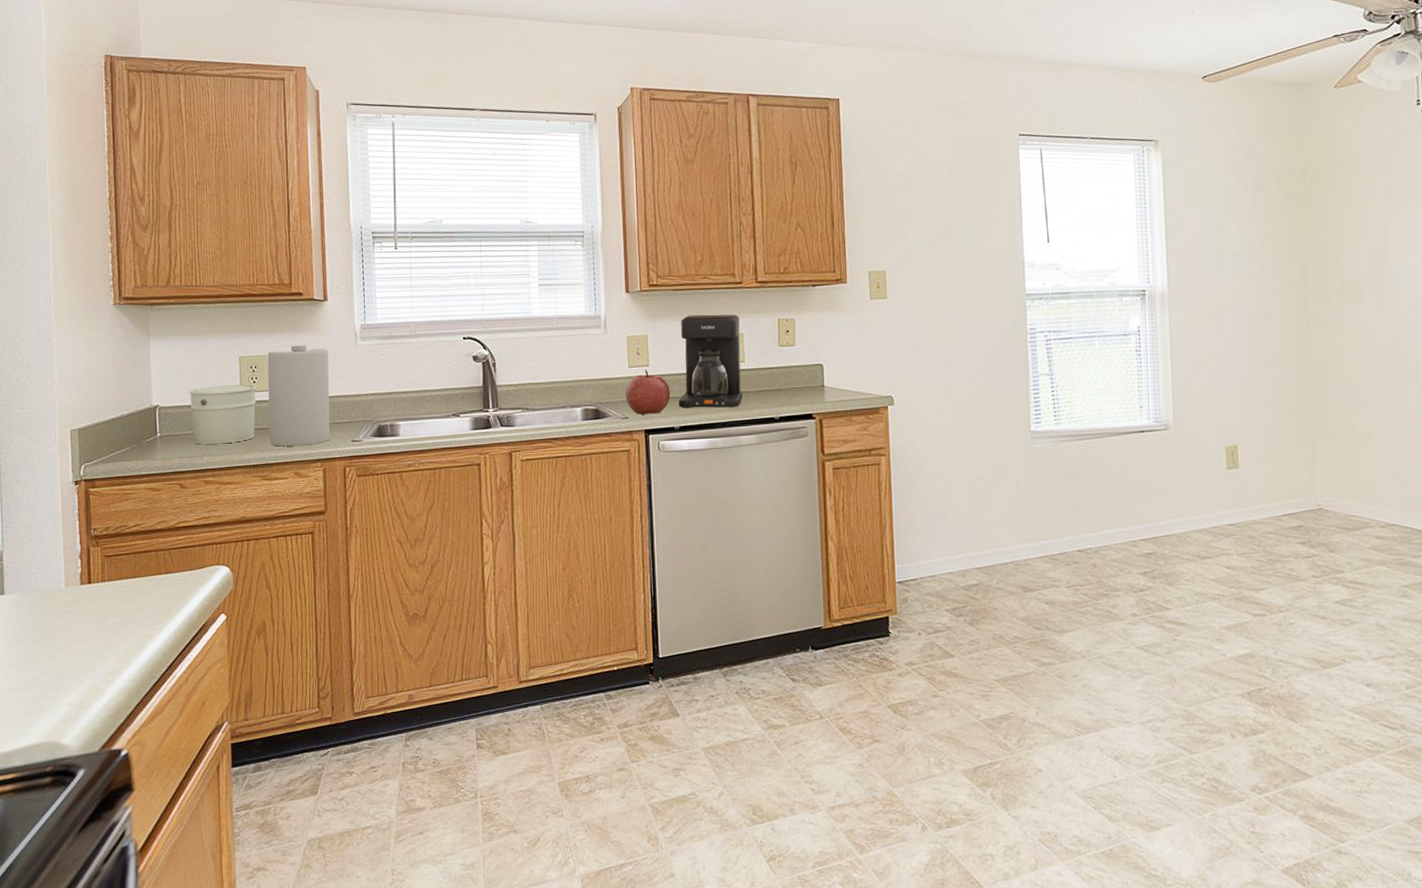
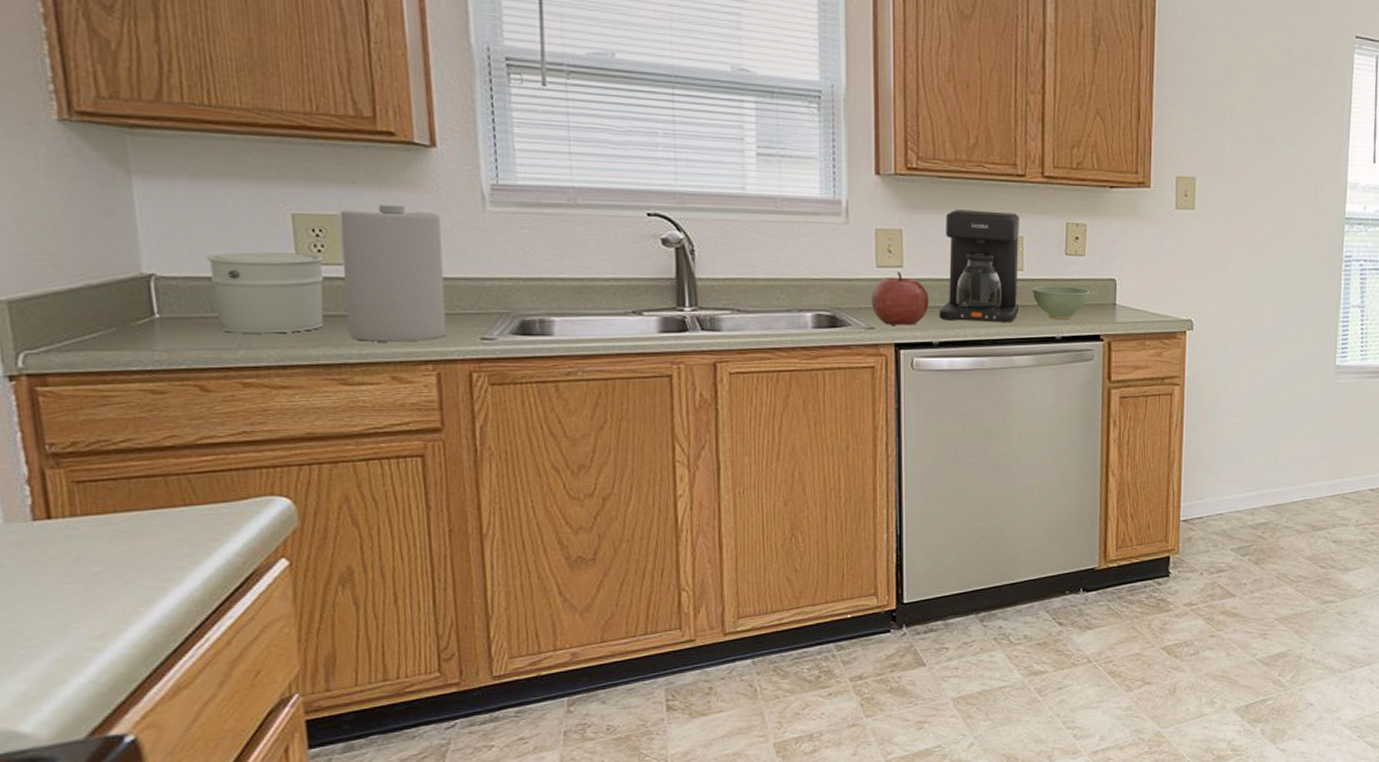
bowl: none [752,373,802,402] -> present [1031,285,1091,320]

